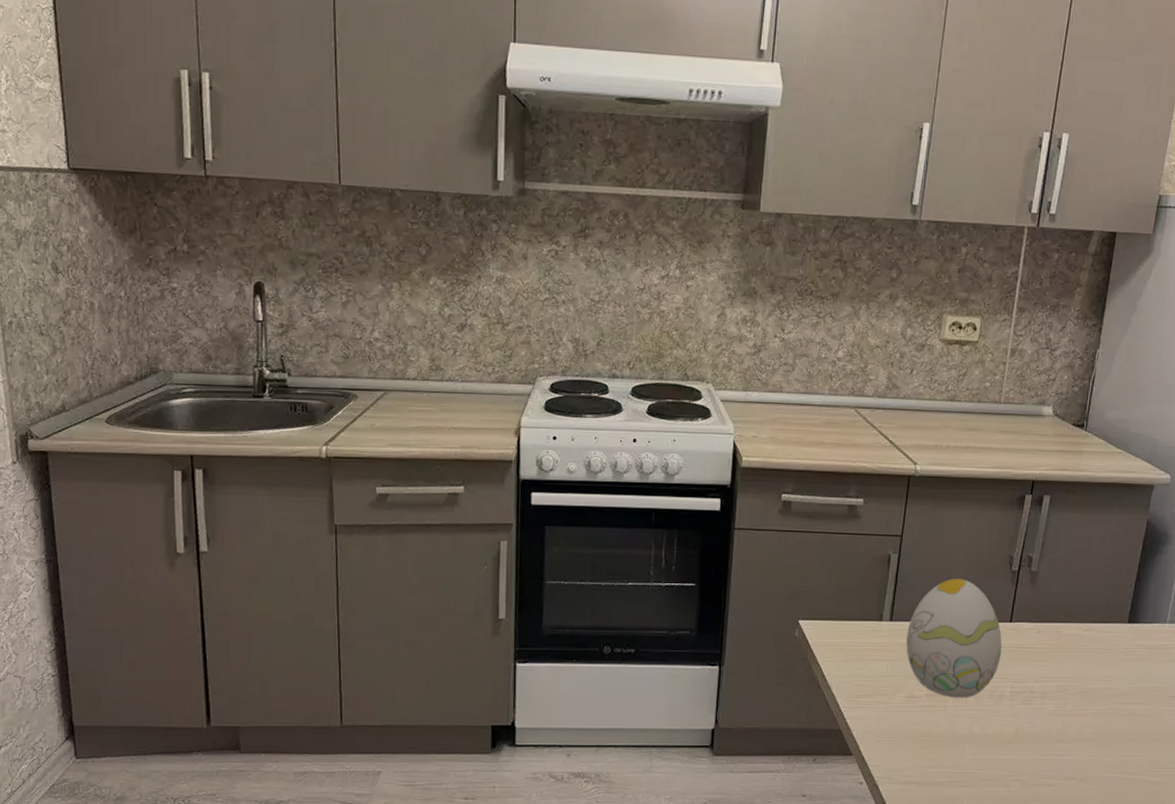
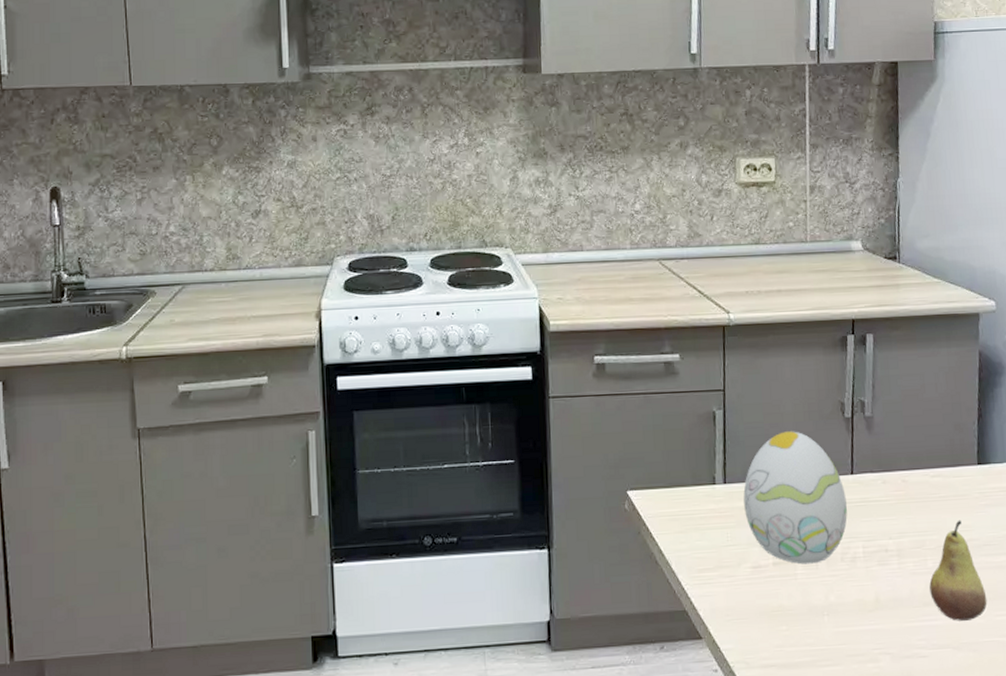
fruit: none [1065,670,1116,758] -> present [929,520,987,621]

